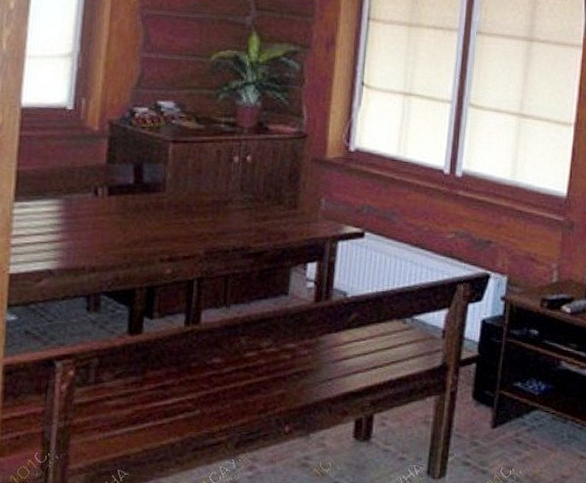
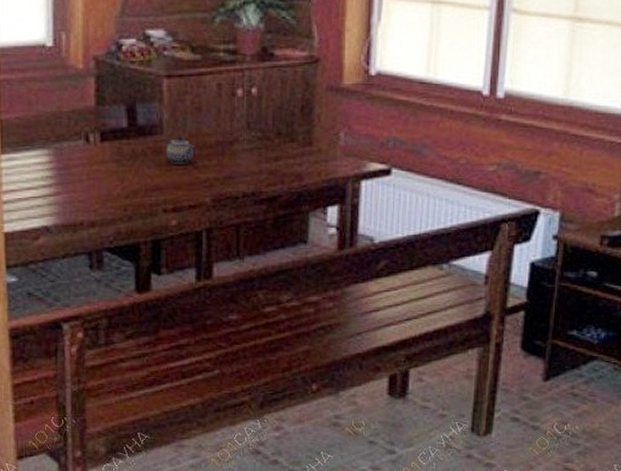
teapot: none [166,194,193,219] -> present [165,136,194,164]

